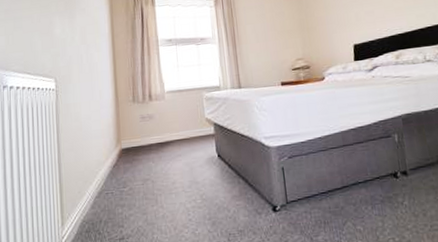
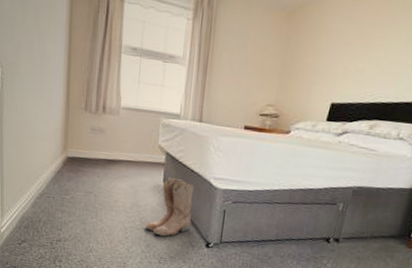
boots: none [206,146,253,210] -> present [144,177,194,237]

